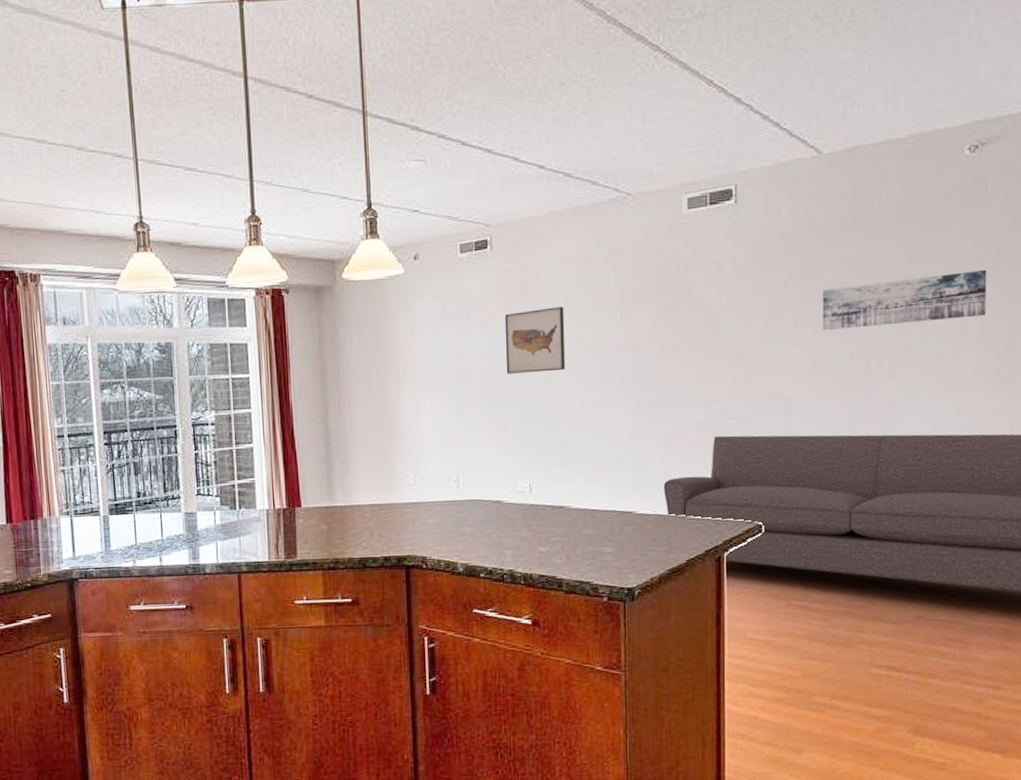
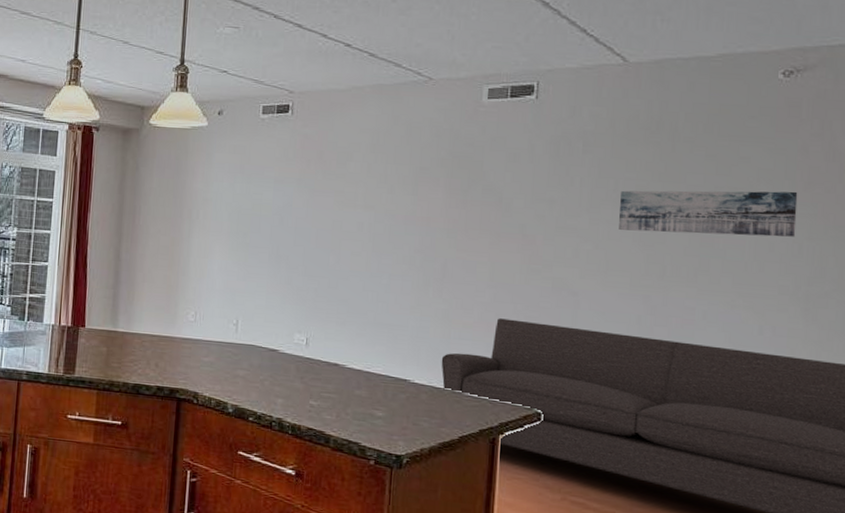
wall art: present [504,306,566,374] -> none [295,174,358,234]

